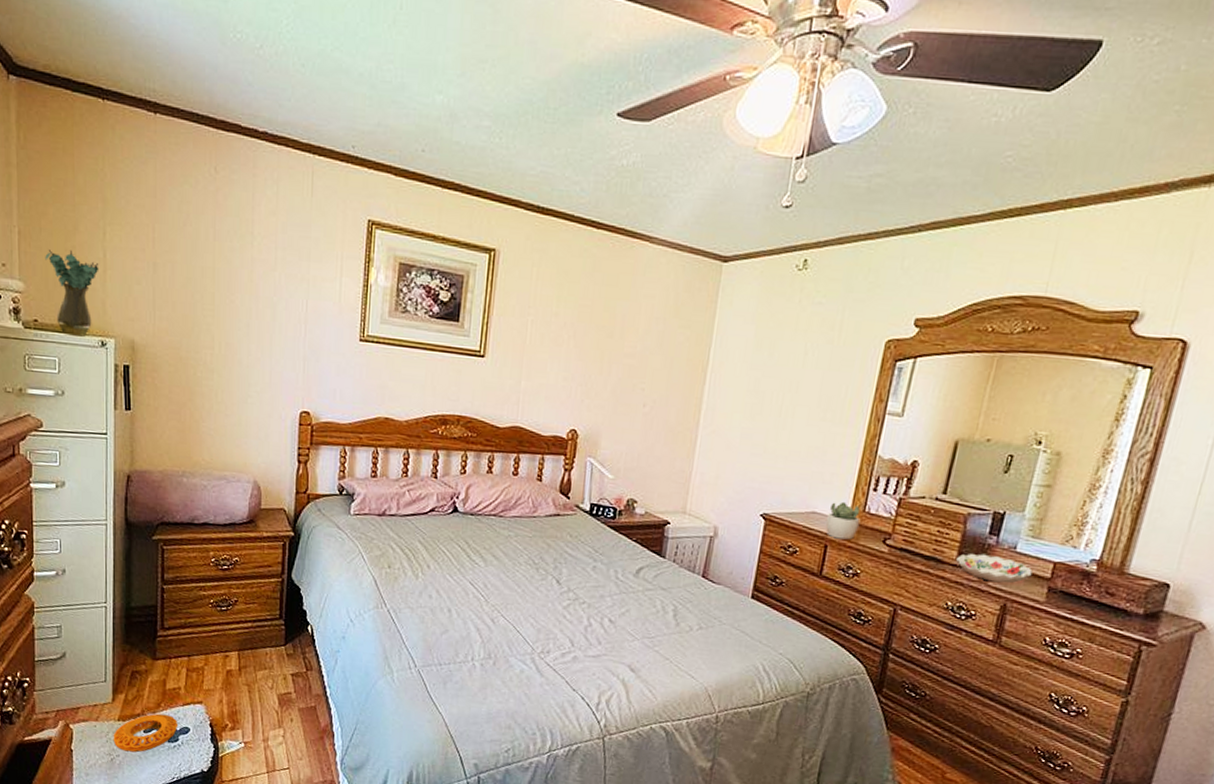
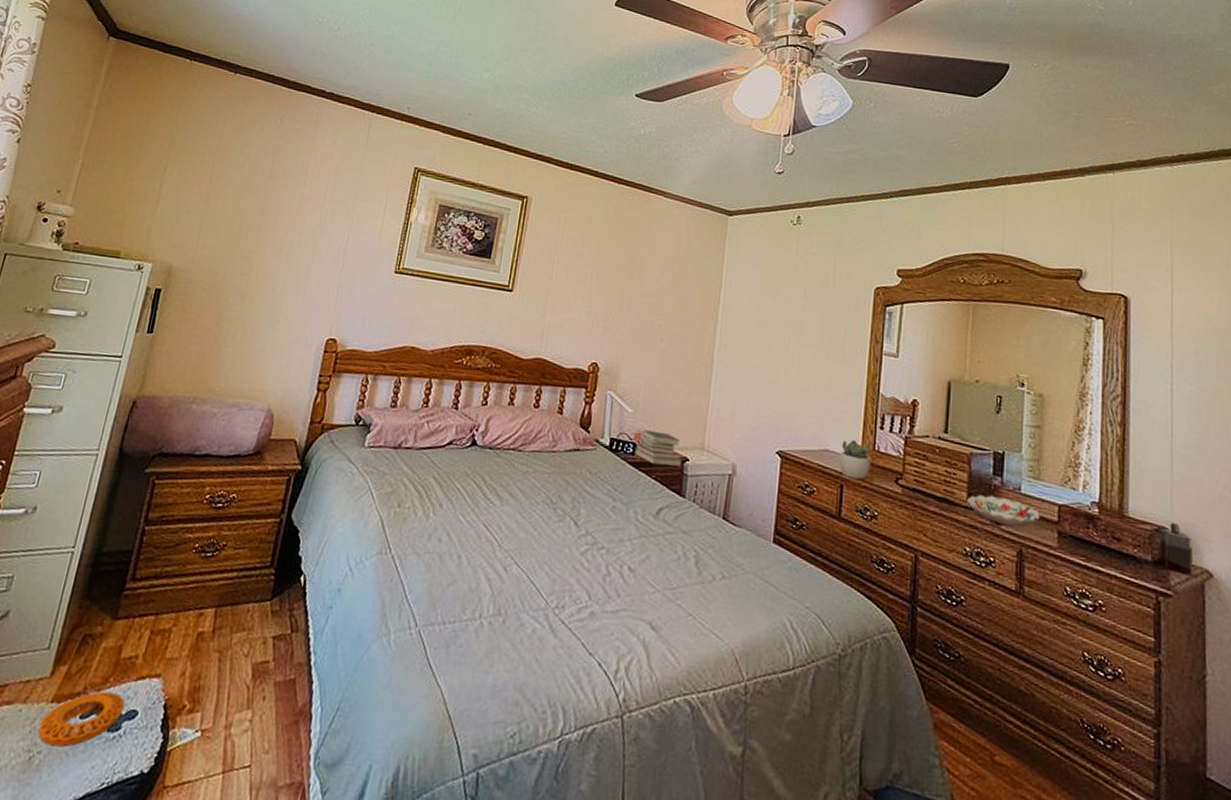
vase: present [45,250,99,337] -> none [97,180,154,260]
books: none [615,494,663,530] -> present [634,429,682,467]
perfume bottle: none [1151,578,1193,628] -> present [1159,522,1192,576]

